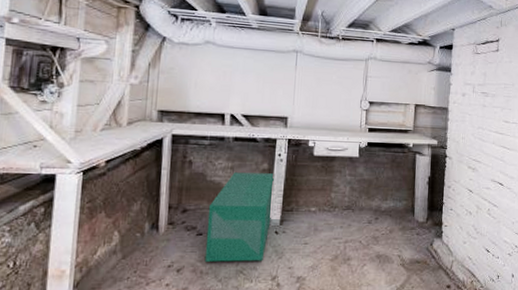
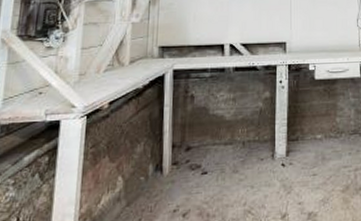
storage bin: present [204,172,275,262] -> none [211,101,278,203]

